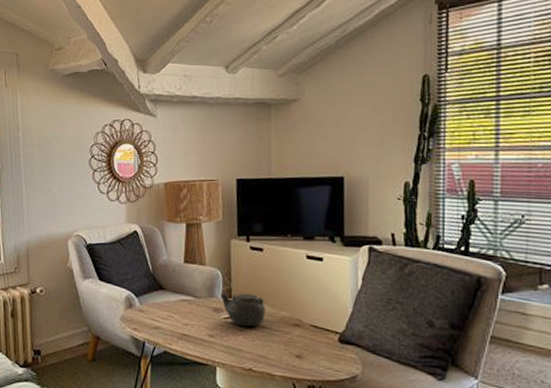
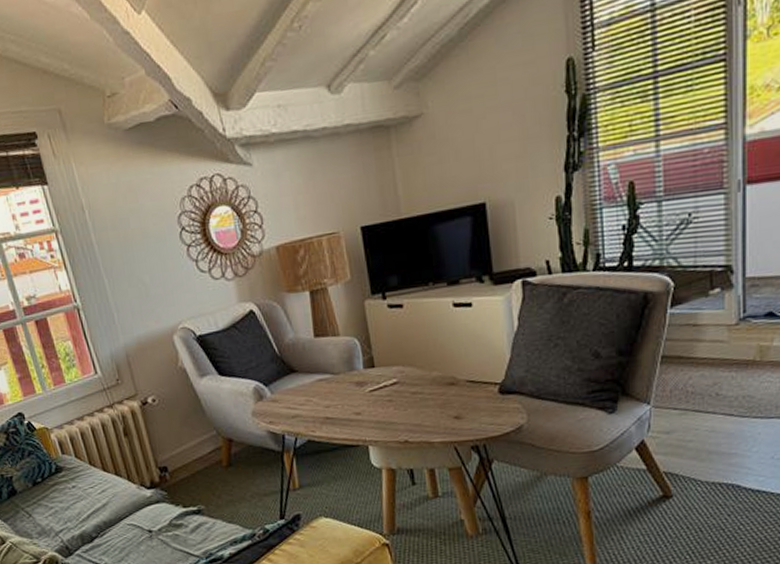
teapot: present [220,293,266,327] -> none [361,358,416,397]

